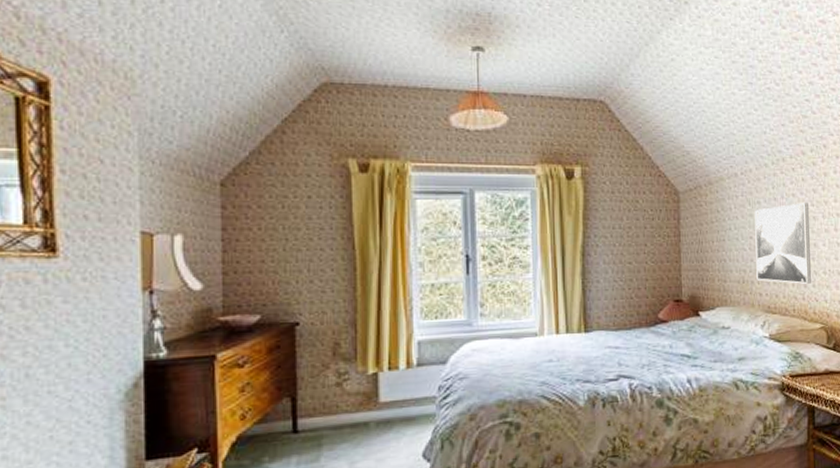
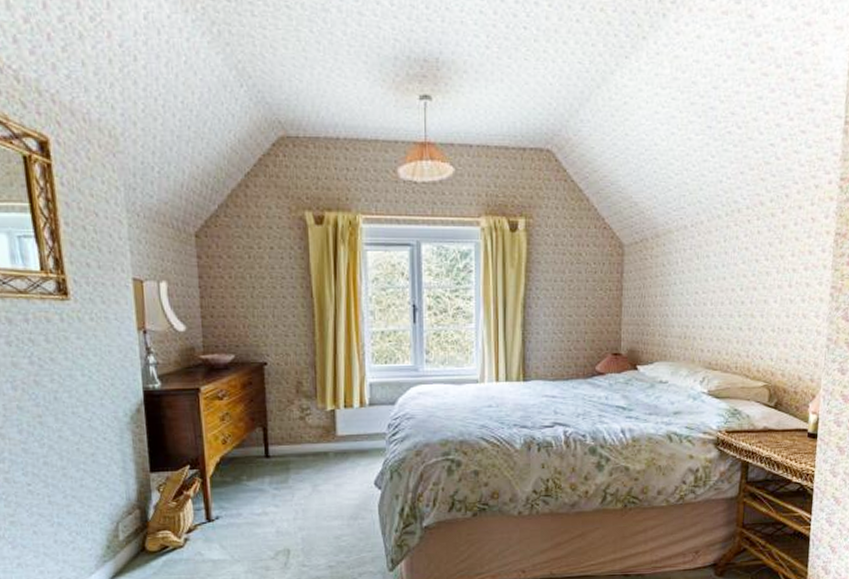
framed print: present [754,203,811,284] -> none [699,257,763,341]

